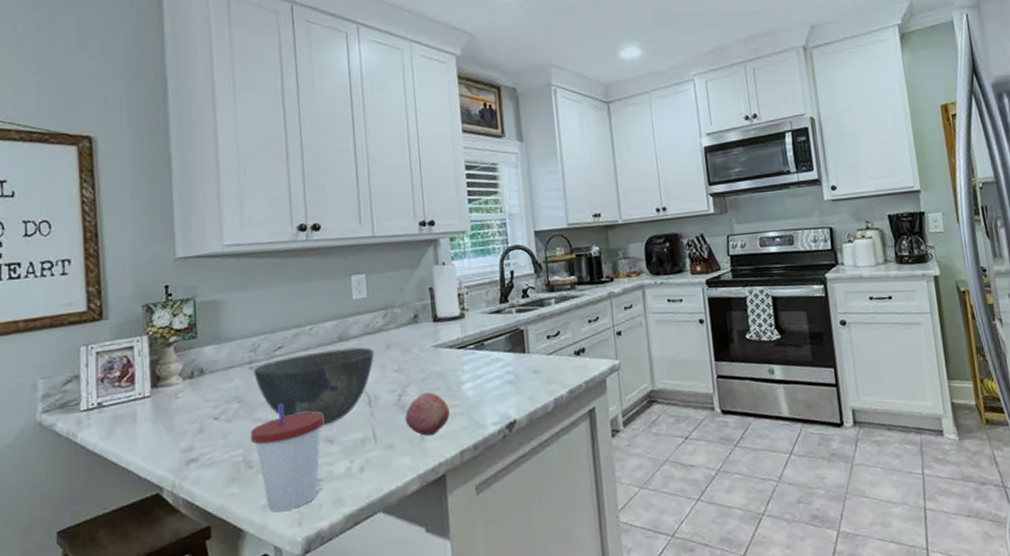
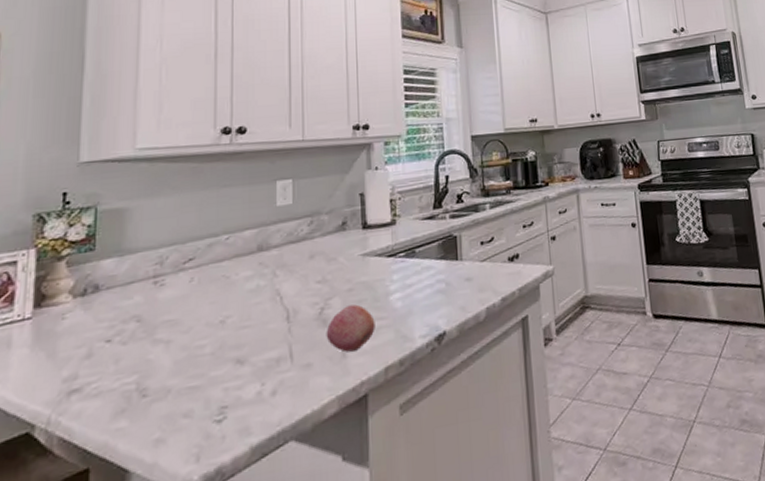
cup: present [250,404,324,512] -> none [147,322,235,447]
bowl: present [254,347,374,425] -> none [158,257,296,344]

